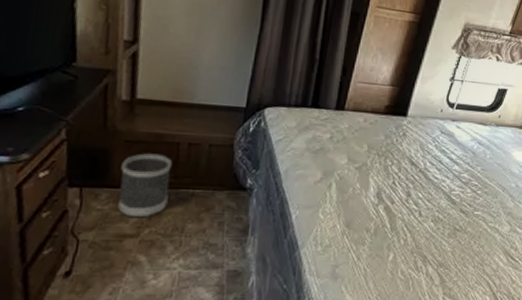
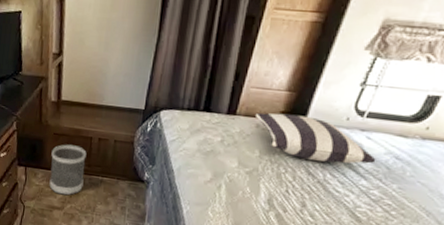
pillow: none [363,107,465,152] -> present [256,112,376,164]

